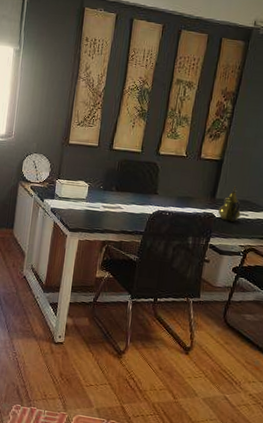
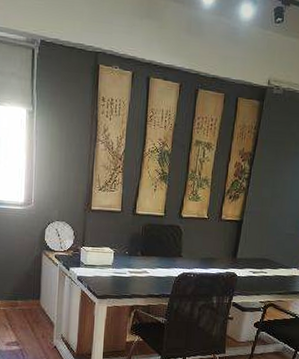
teapot: present [217,187,241,222] -> none [239,246,260,279]

